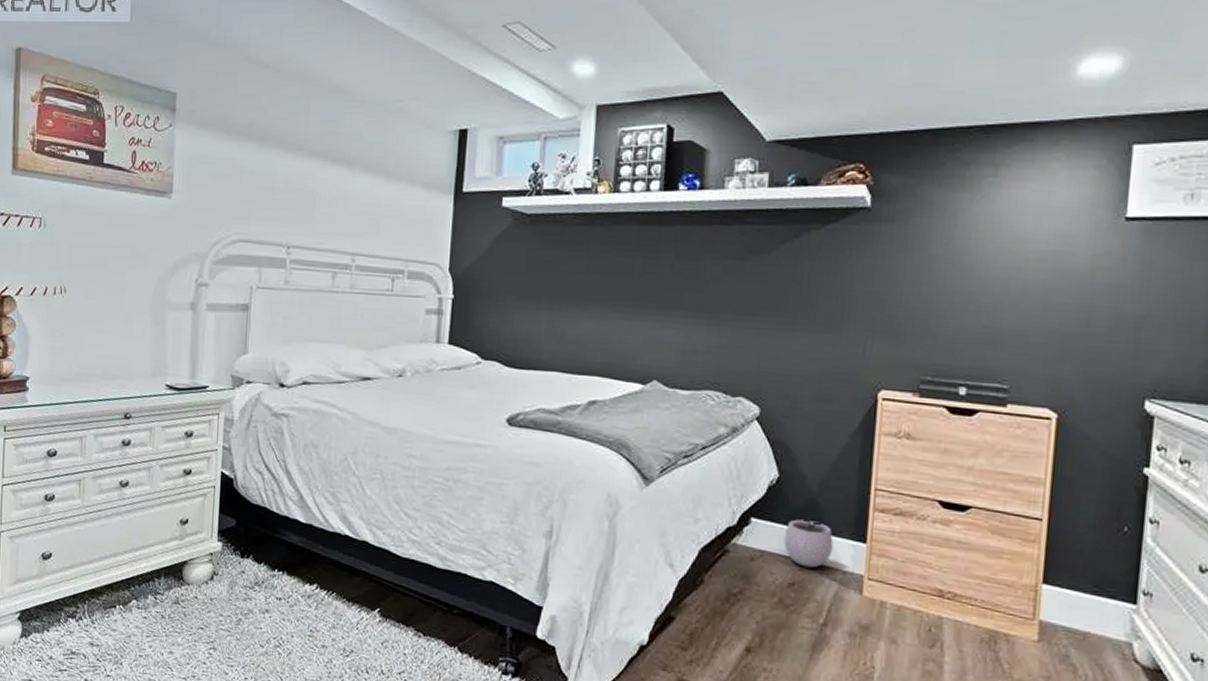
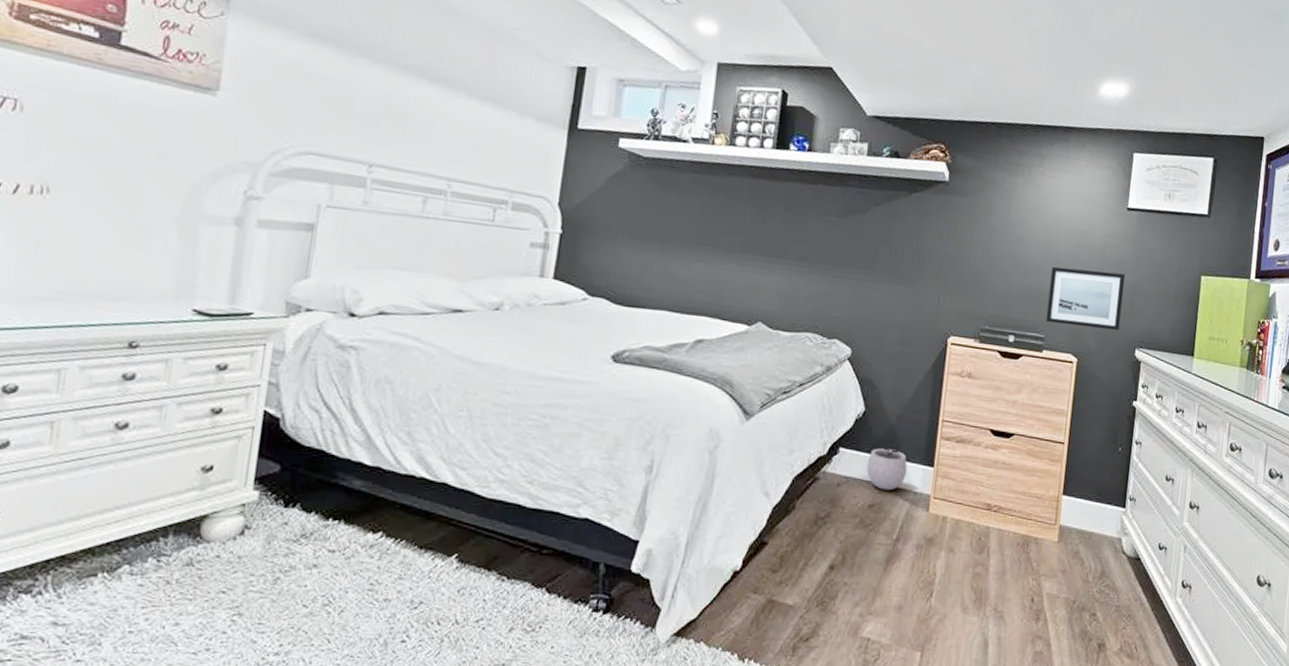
wall art: none [1010,299,1126,378] -> present [1046,266,1126,331]

